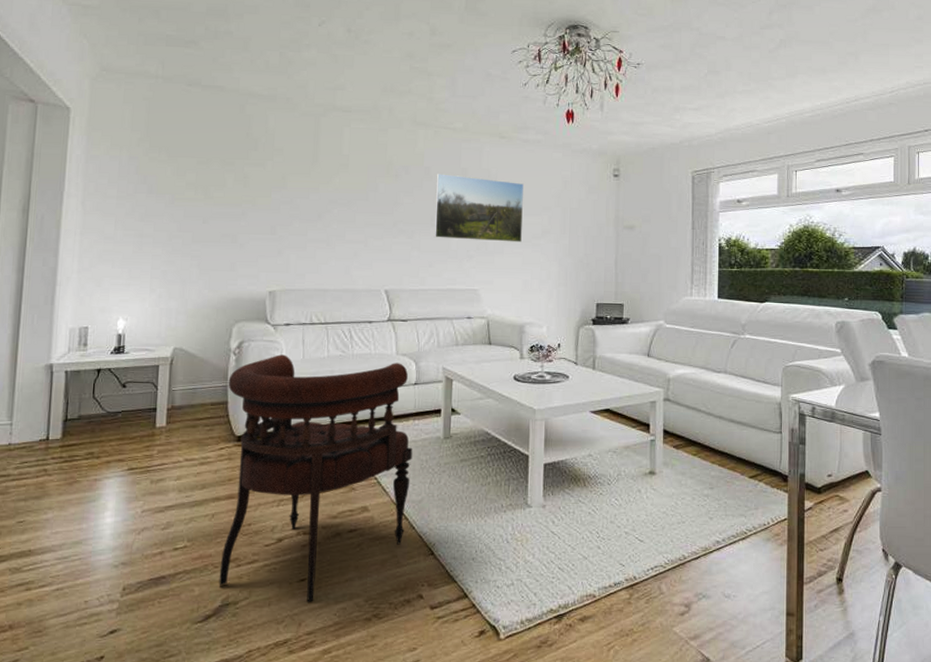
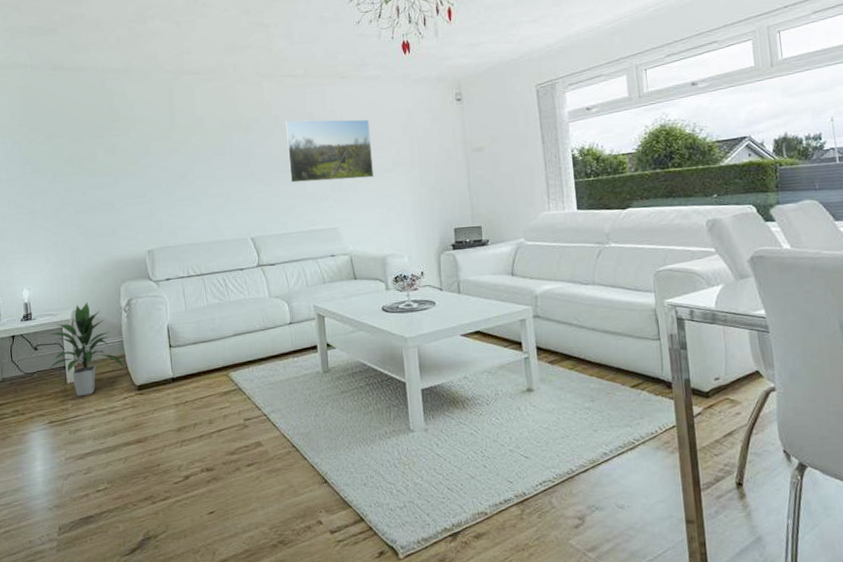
indoor plant: none [135,340,226,443] -> present [47,302,125,397]
armchair: present [219,354,413,602] -> none [123,305,298,533]

